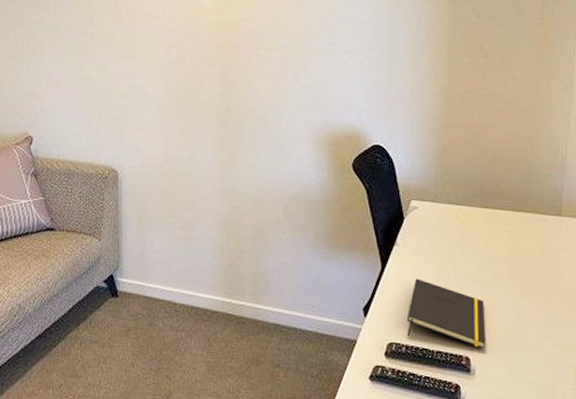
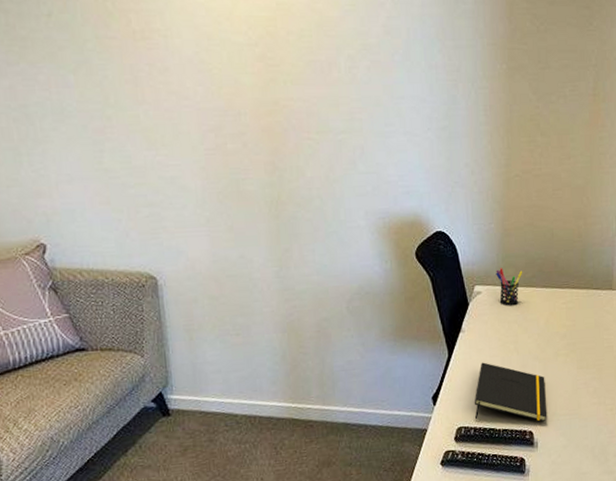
pen holder: none [433,185,462,224] -> present [496,268,523,306]

